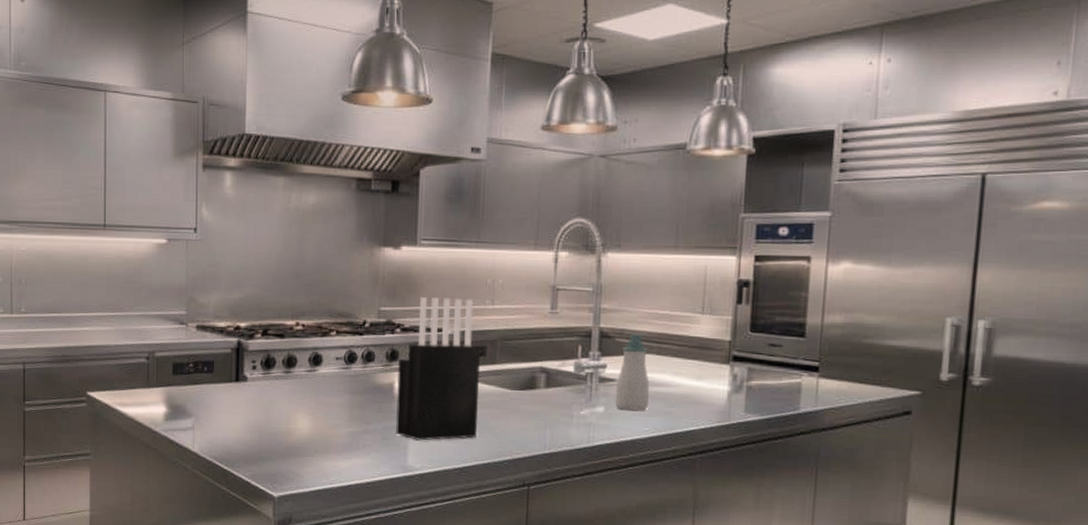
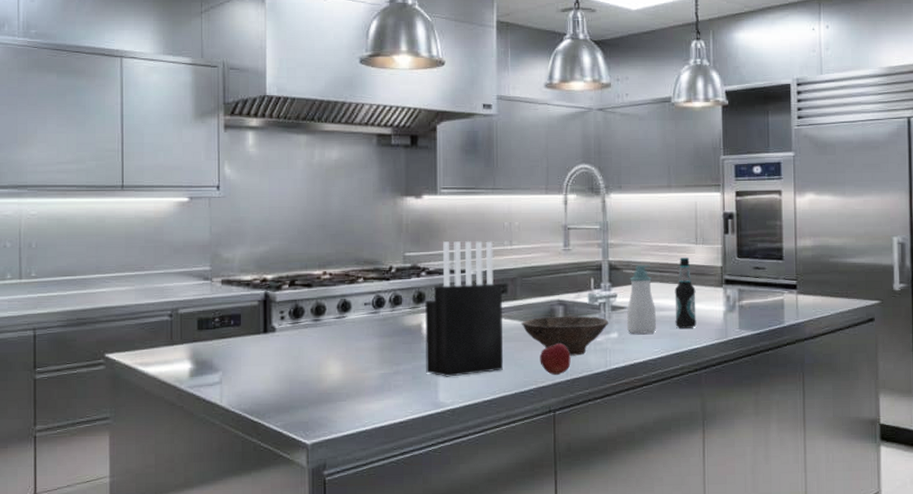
bowl: none [498,384,596,429] -> present [521,315,609,356]
apple: none [516,414,550,447] -> present [540,343,571,375]
bottle: none [670,328,698,408] -> present [674,257,697,328]

